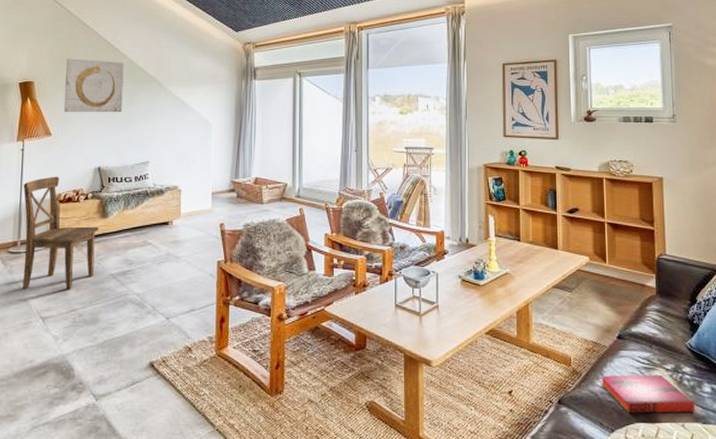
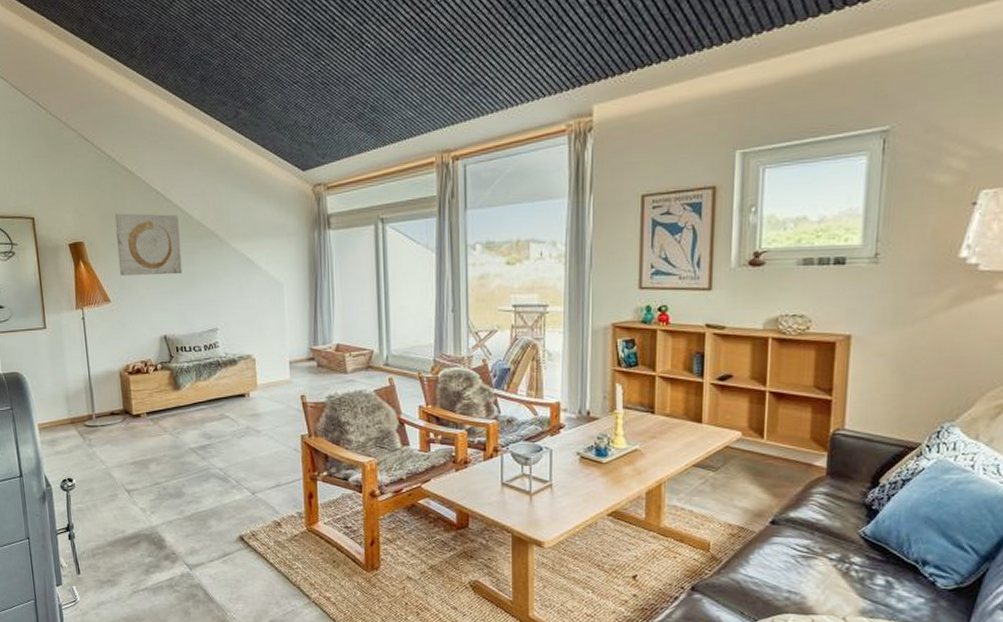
dining chair: present [23,176,99,290] -> none [89,346,174,464]
hardback book: present [600,375,695,414] -> none [745,563,862,605]

